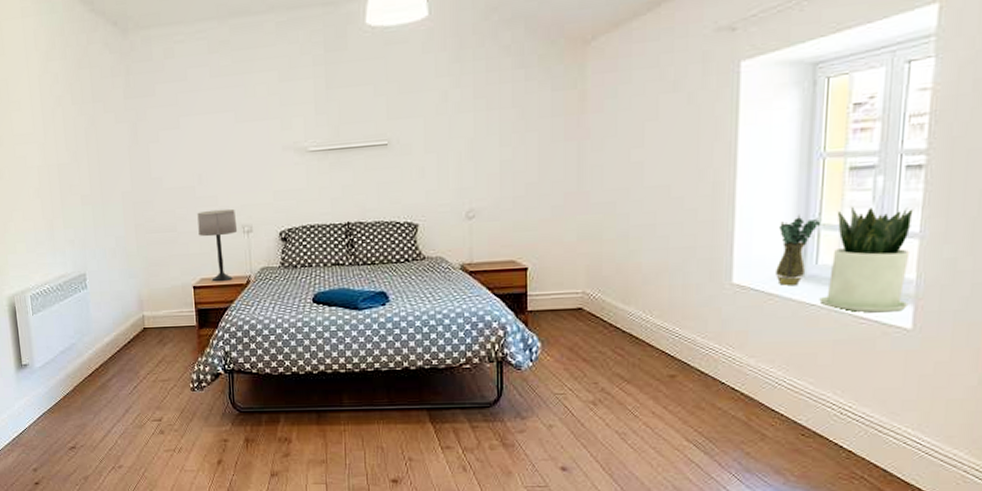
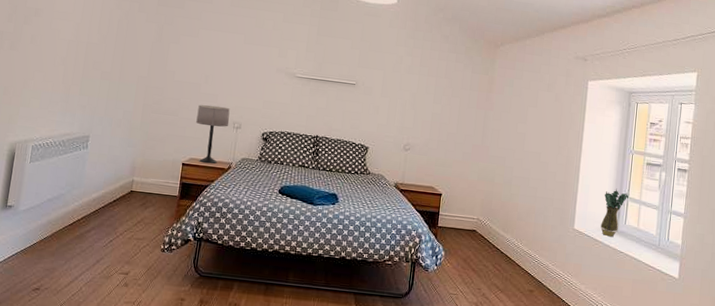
planter: present [819,207,914,313] -> none [625,189,681,265]

